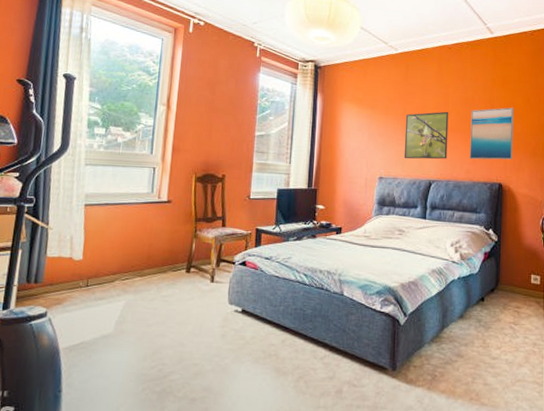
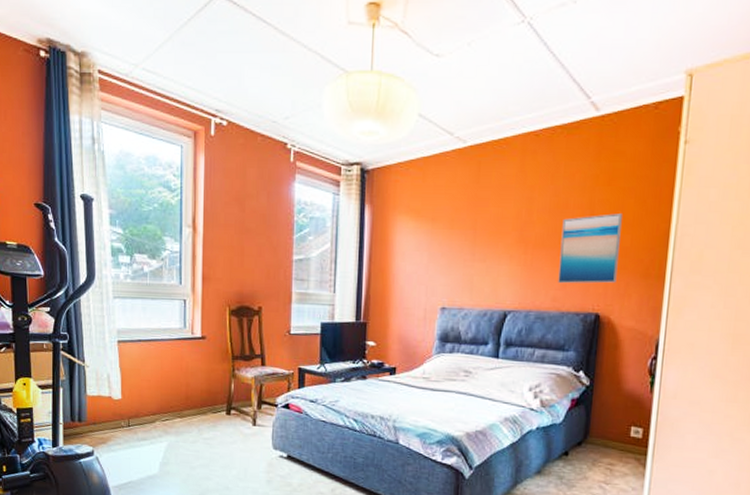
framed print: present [404,111,449,159] -> none [472,222,533,285]

